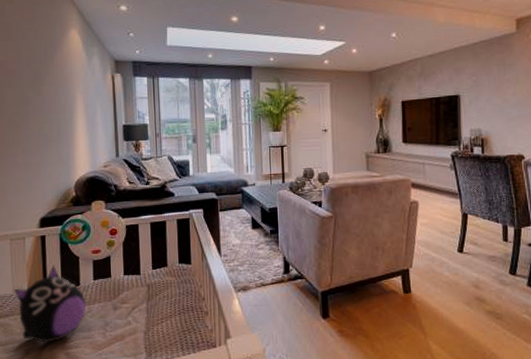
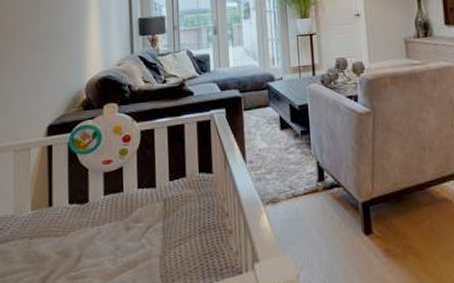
plush toy: present [13,265,86,343] -> none [15,179,95,272]

